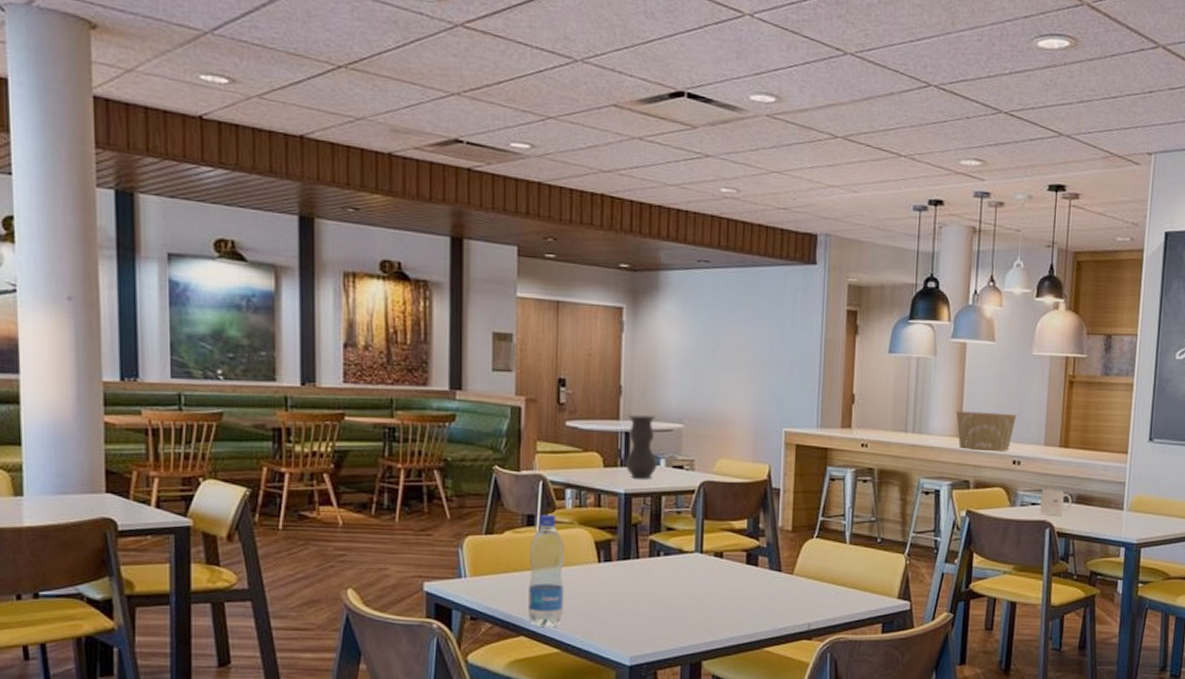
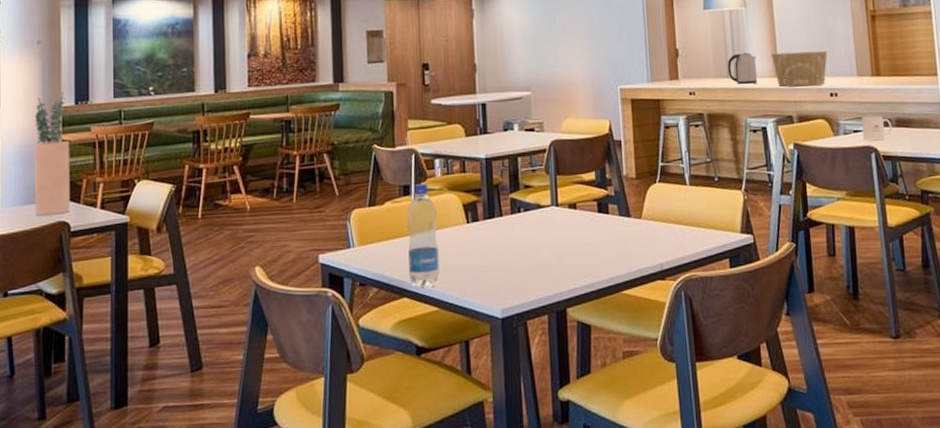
vase: none [67,362,117,511] -> present [34,90,71,217]
vase: present [625,415,657,479] -> none [483,87,512,144]
kettle: none [906,405,939,443] -> present [727,51,758,85]

